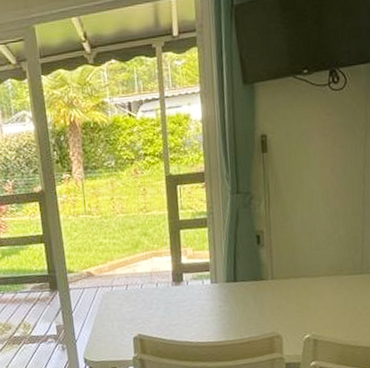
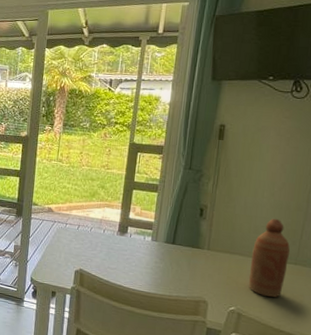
bottle: none [317,229,354,315] -> present [248,218,290,297]

